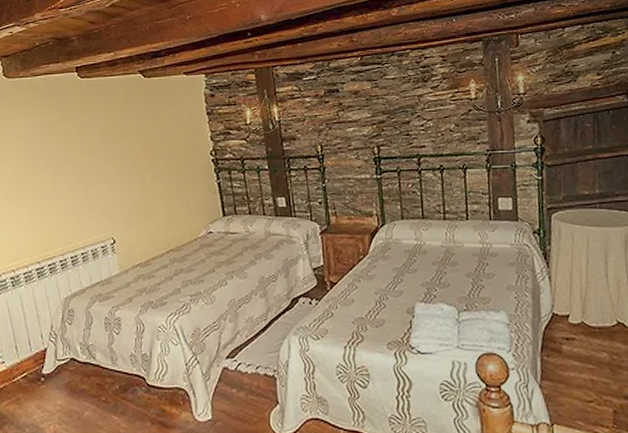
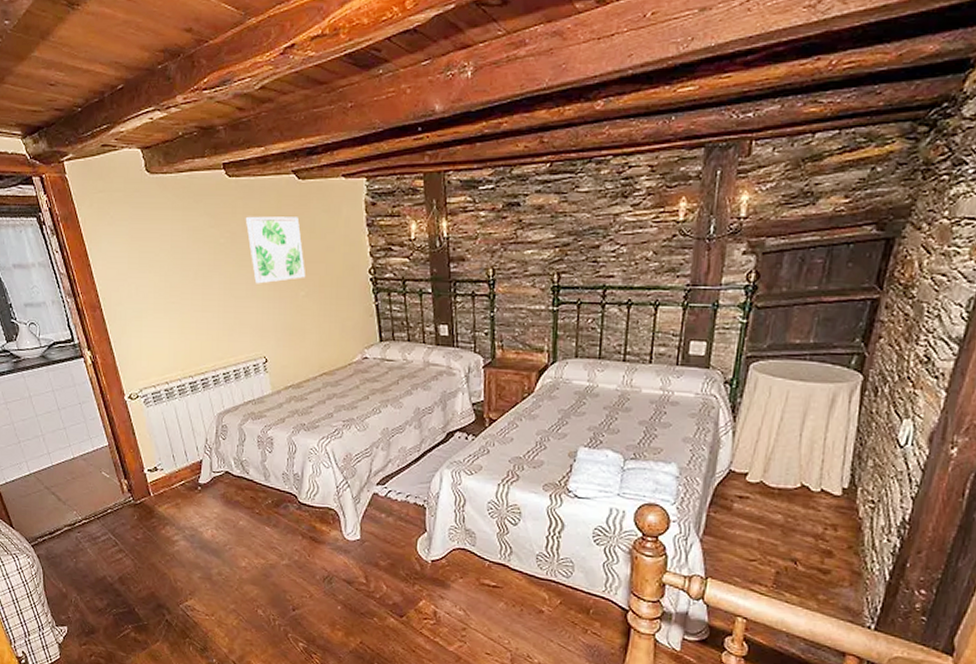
wall art: none [96,109,153,170] -> present [246,216,306,284]

